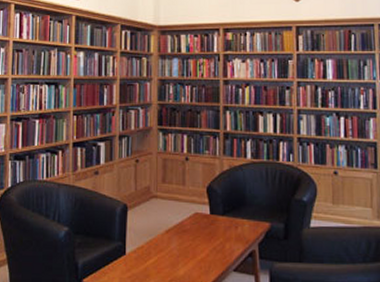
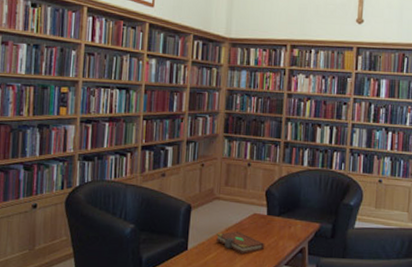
book: none [156,232,210,259] -> present [216,231,265,255]

